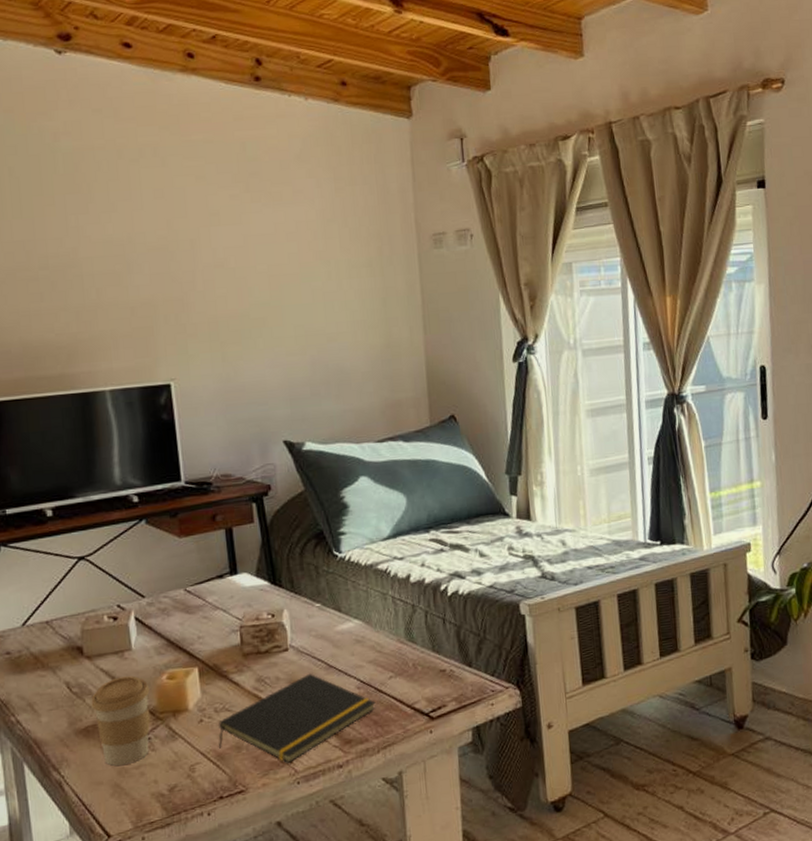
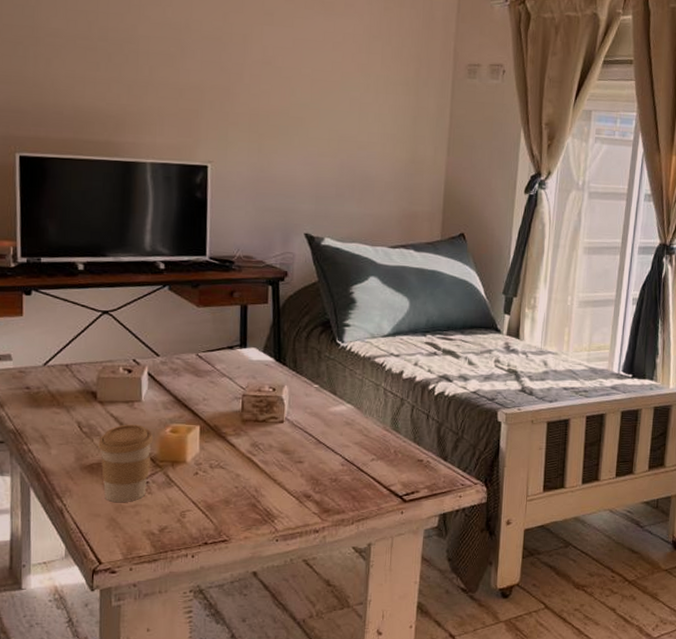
notepad: present [218,673,376,763] -> none [209,445,356,522]

